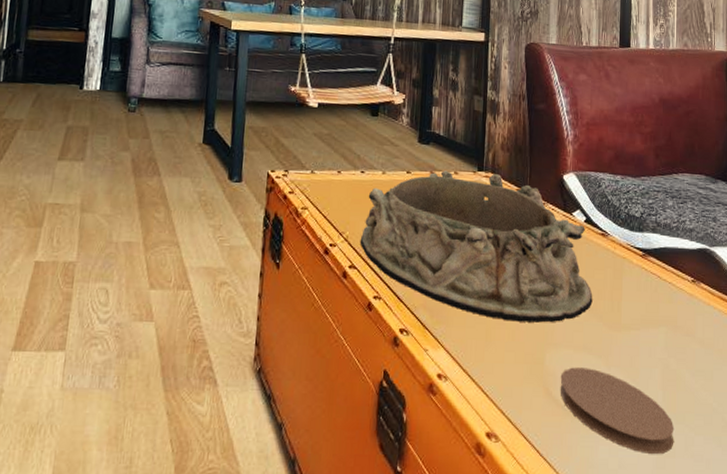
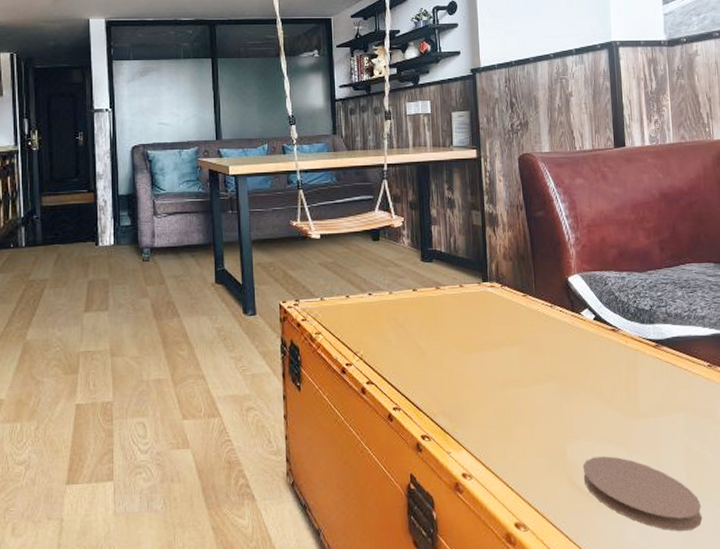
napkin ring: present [359,170,593,323] -> none [374,283,609,420]

